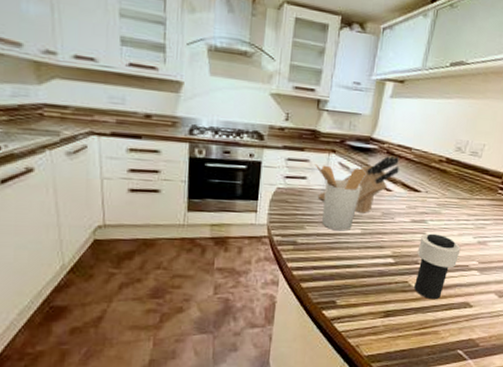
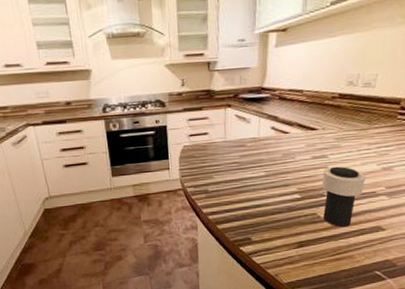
utensil holder: present [315,164,366,231] -> none [214,117,262,176]
knife block: present [317,156,399,213] -> none [220,100,293,157]

